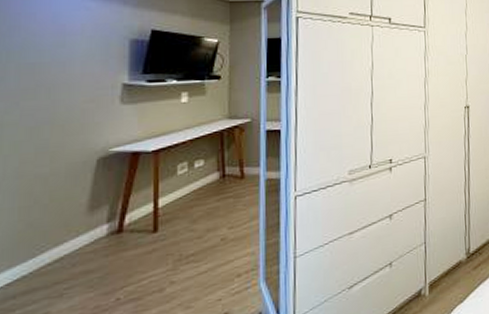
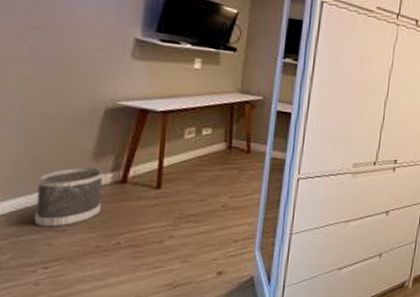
wastebasket: none [30,220,100,296] -> present [34,166,104,227]

